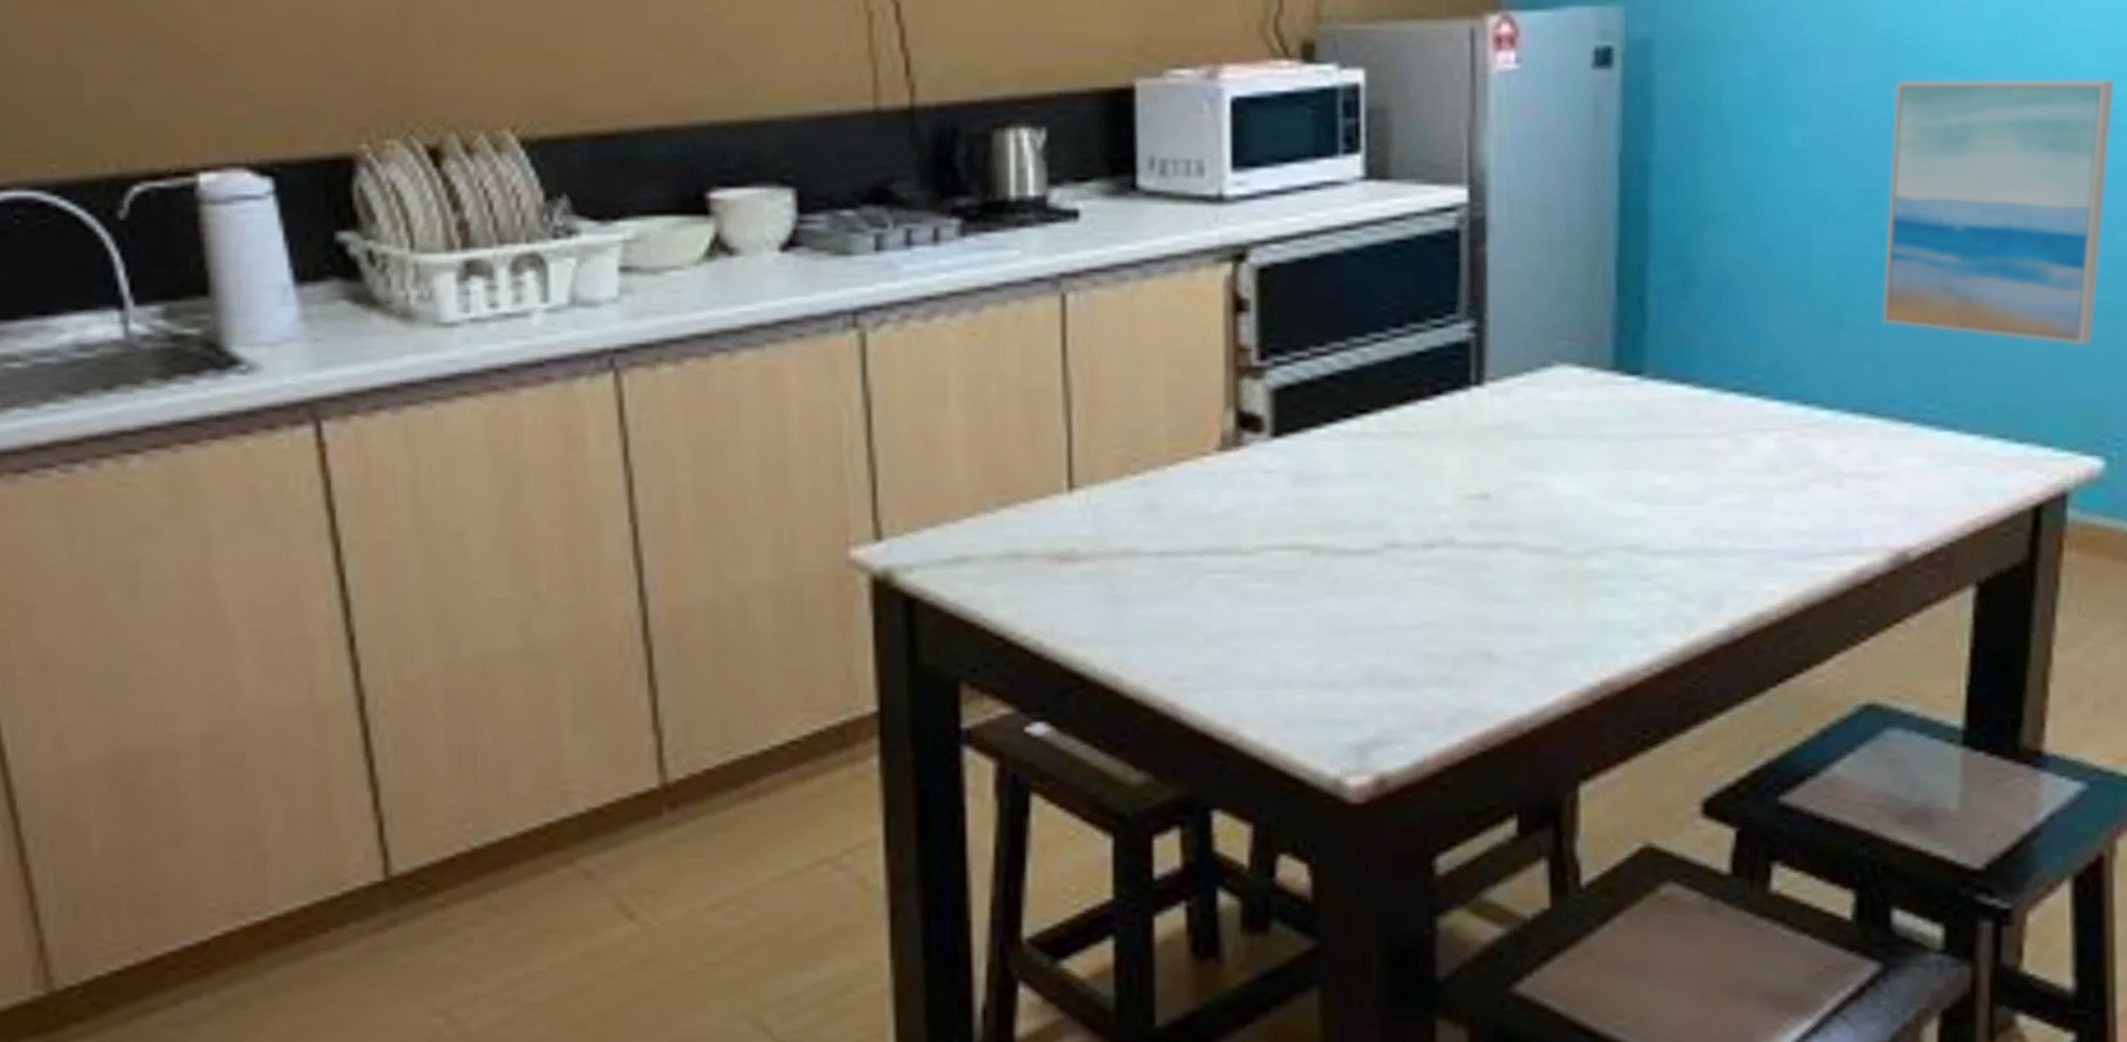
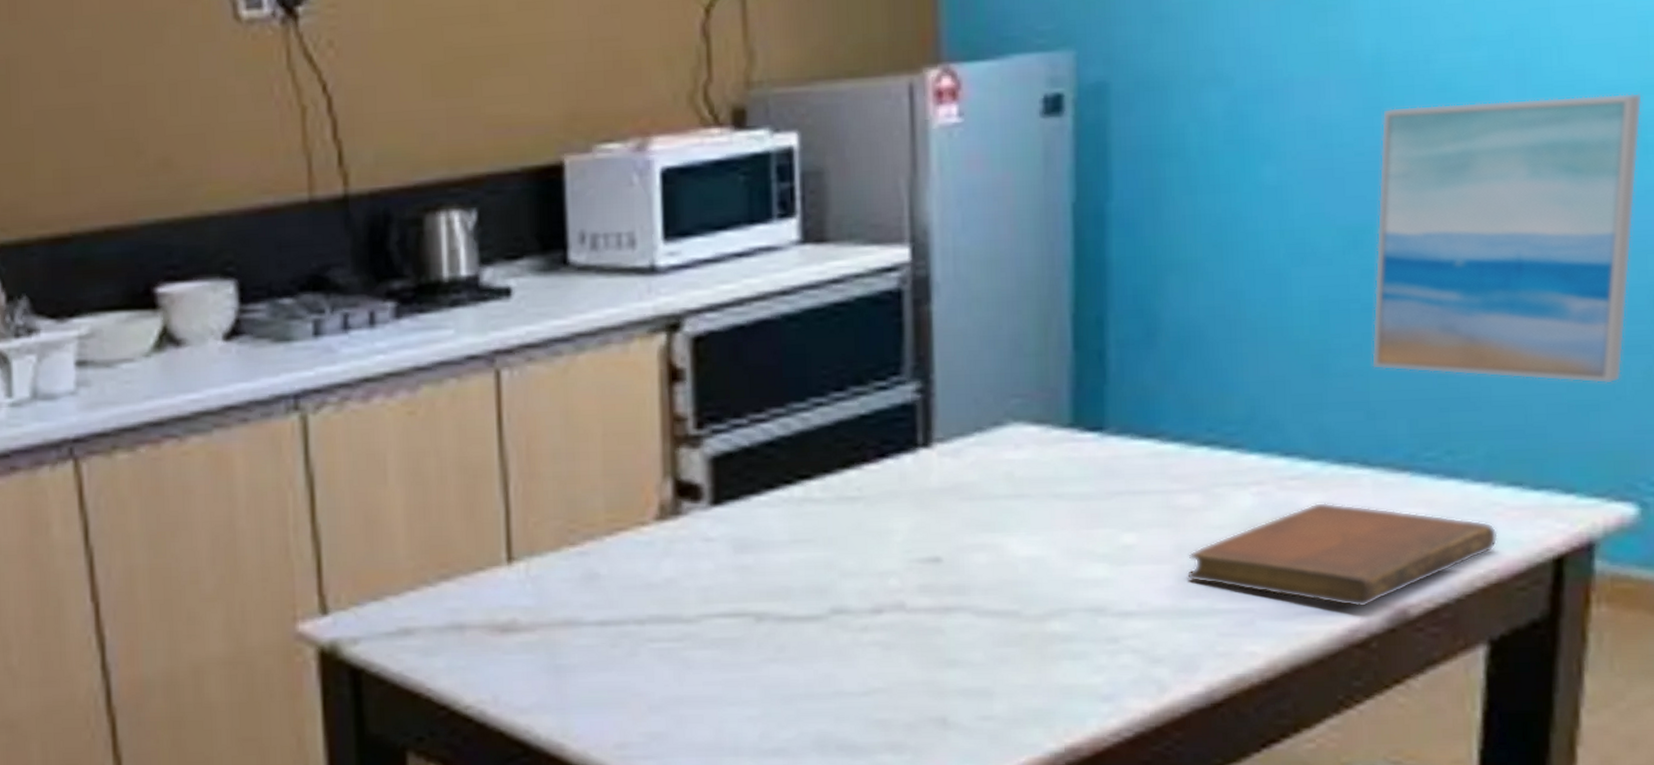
notebook: none [1714,449,1986,550] -> present [1186,502,1498,607]

